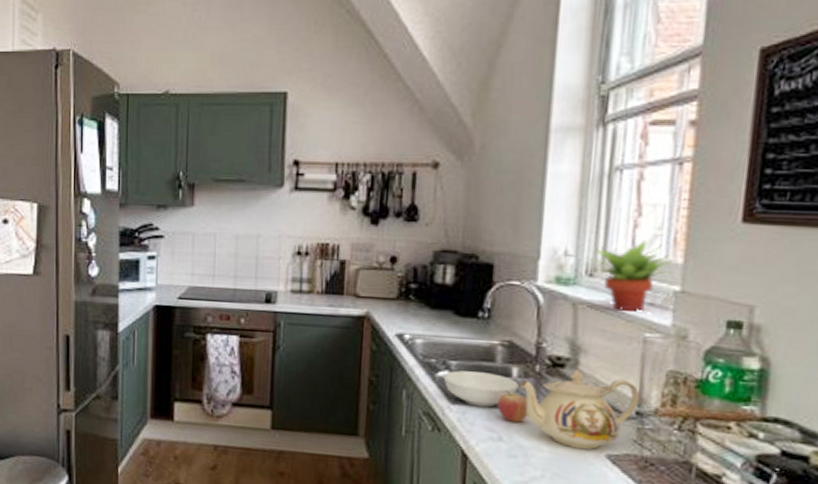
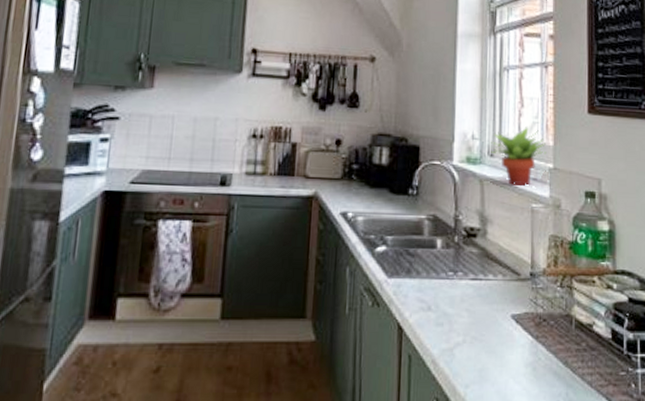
bowl: present [443,370,519,408] -> none [381,245,442,279]
fruit: present [497,389,528,422] -> none [425,260,451,291]
teapot: present [518,369,640,450] -> none [442,238,532,312]

